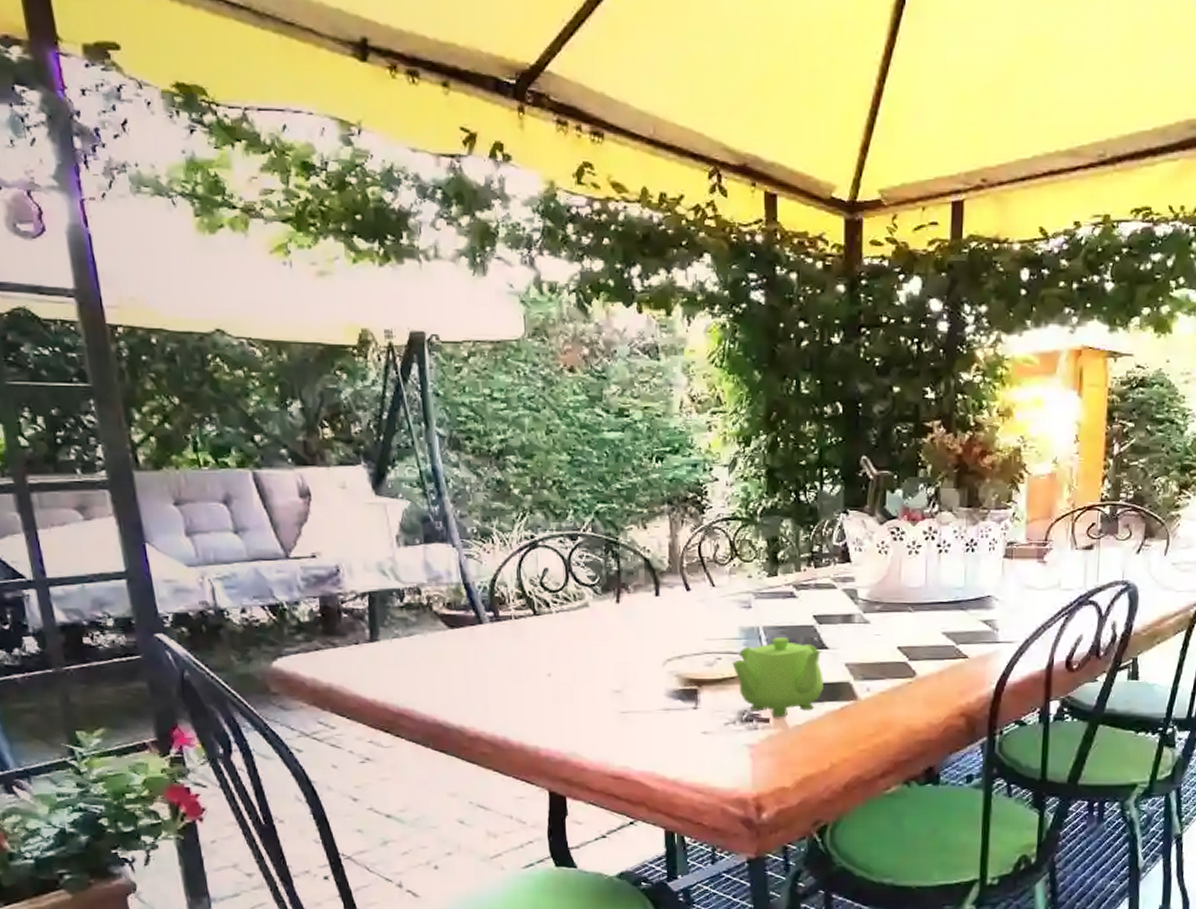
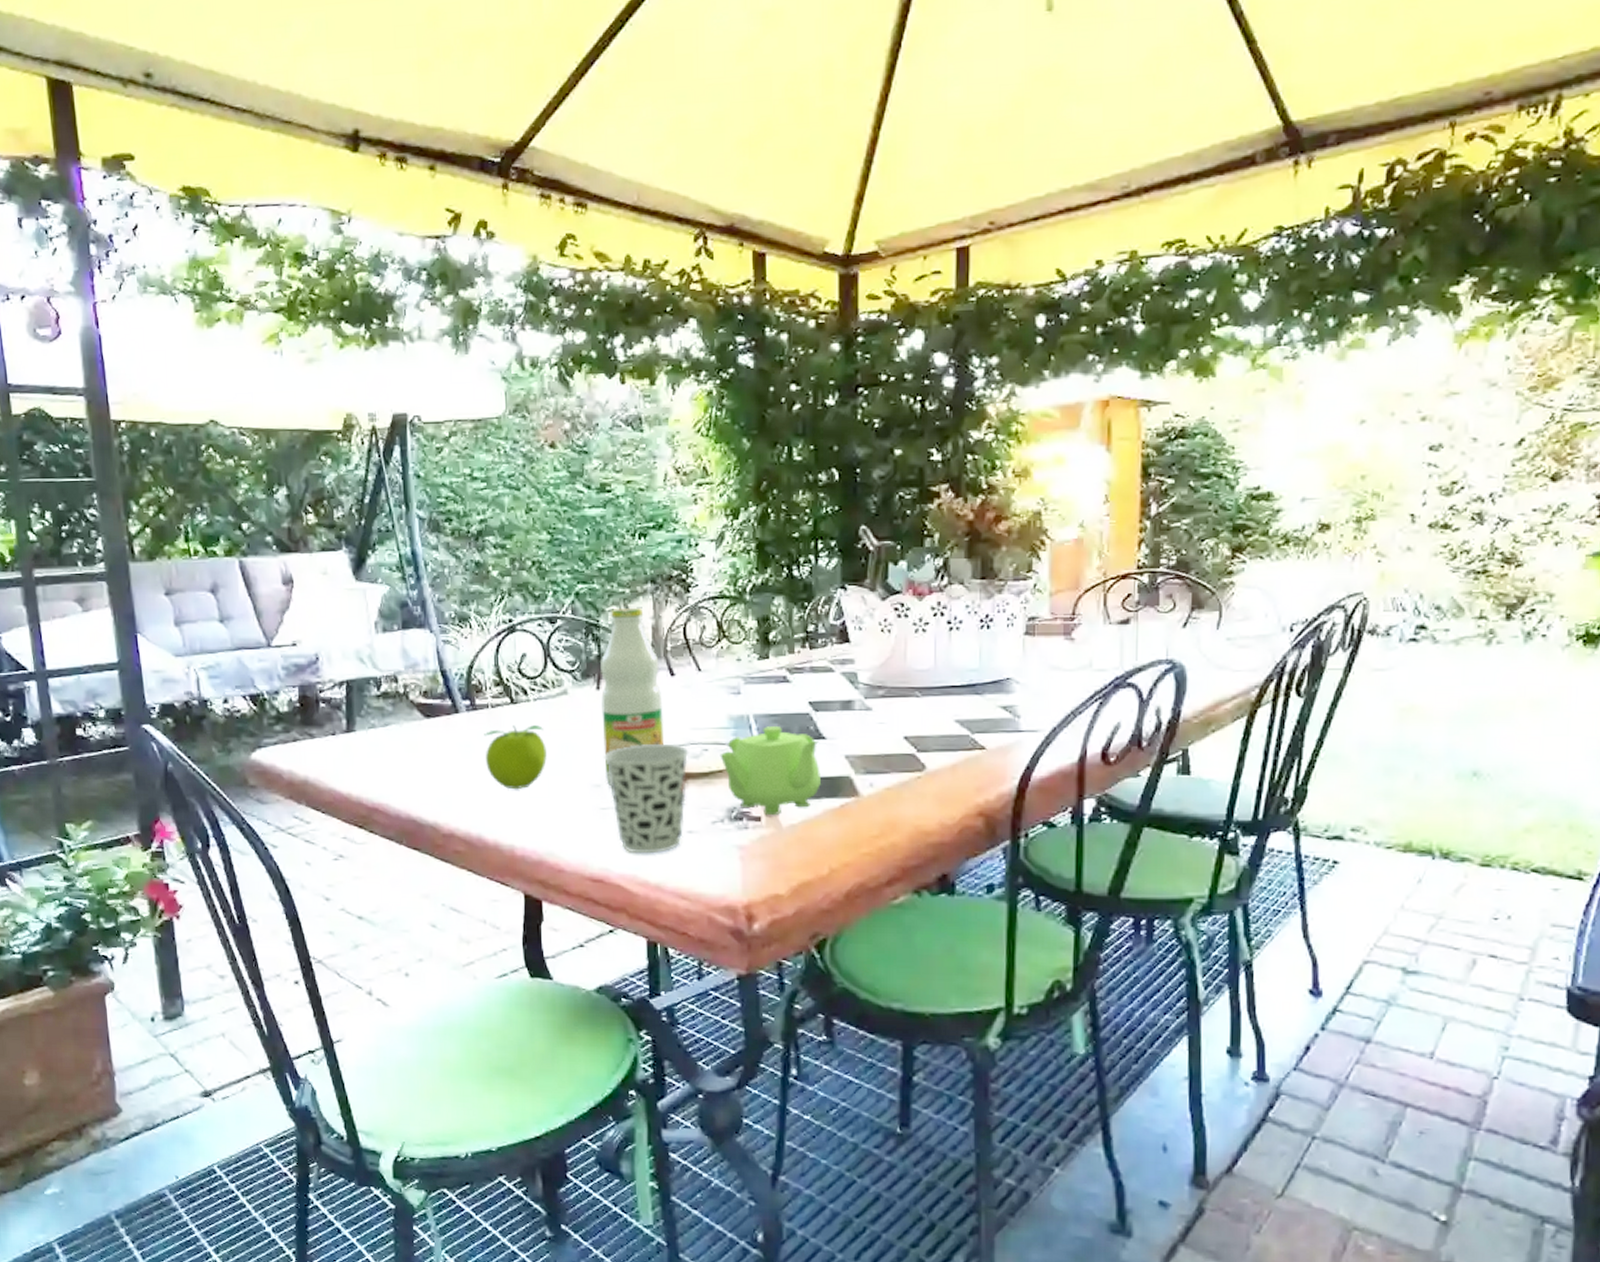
fruit: none [508,635,569,696] -> present [484,725,547,790]
bottle: none [620,526,681,692] -> present [601,607,665,787]
cup: none [624,652,704,753] -> present [604,743,689,854]

